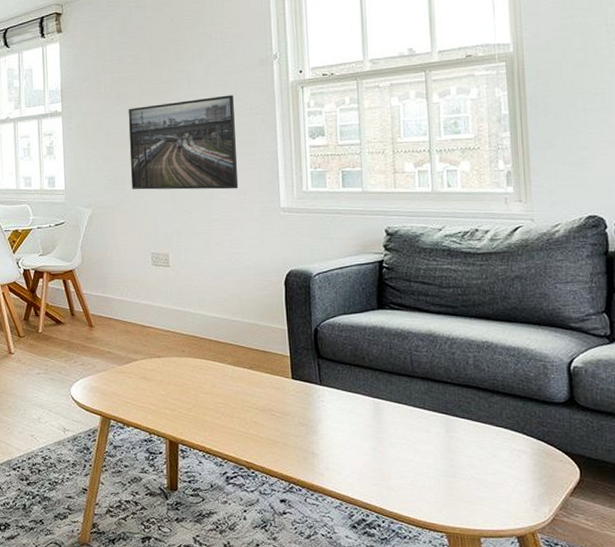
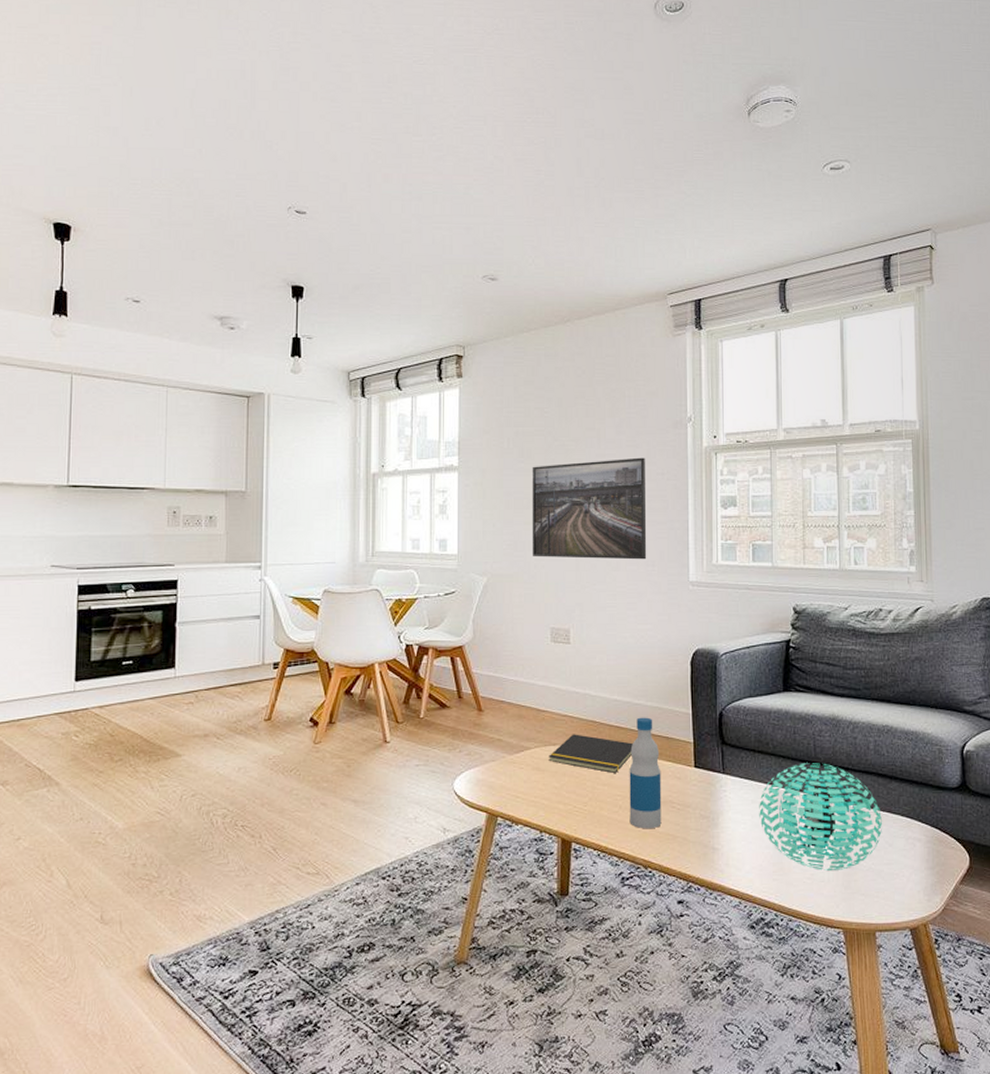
notepad: none [154,347,232,383] -> present [549,734,633,773]
bottle: none [229,333,262,434] -> present [629,717,662,829]
decorative ball: none [357,376,484,478] -> present [759,763,882,871]

